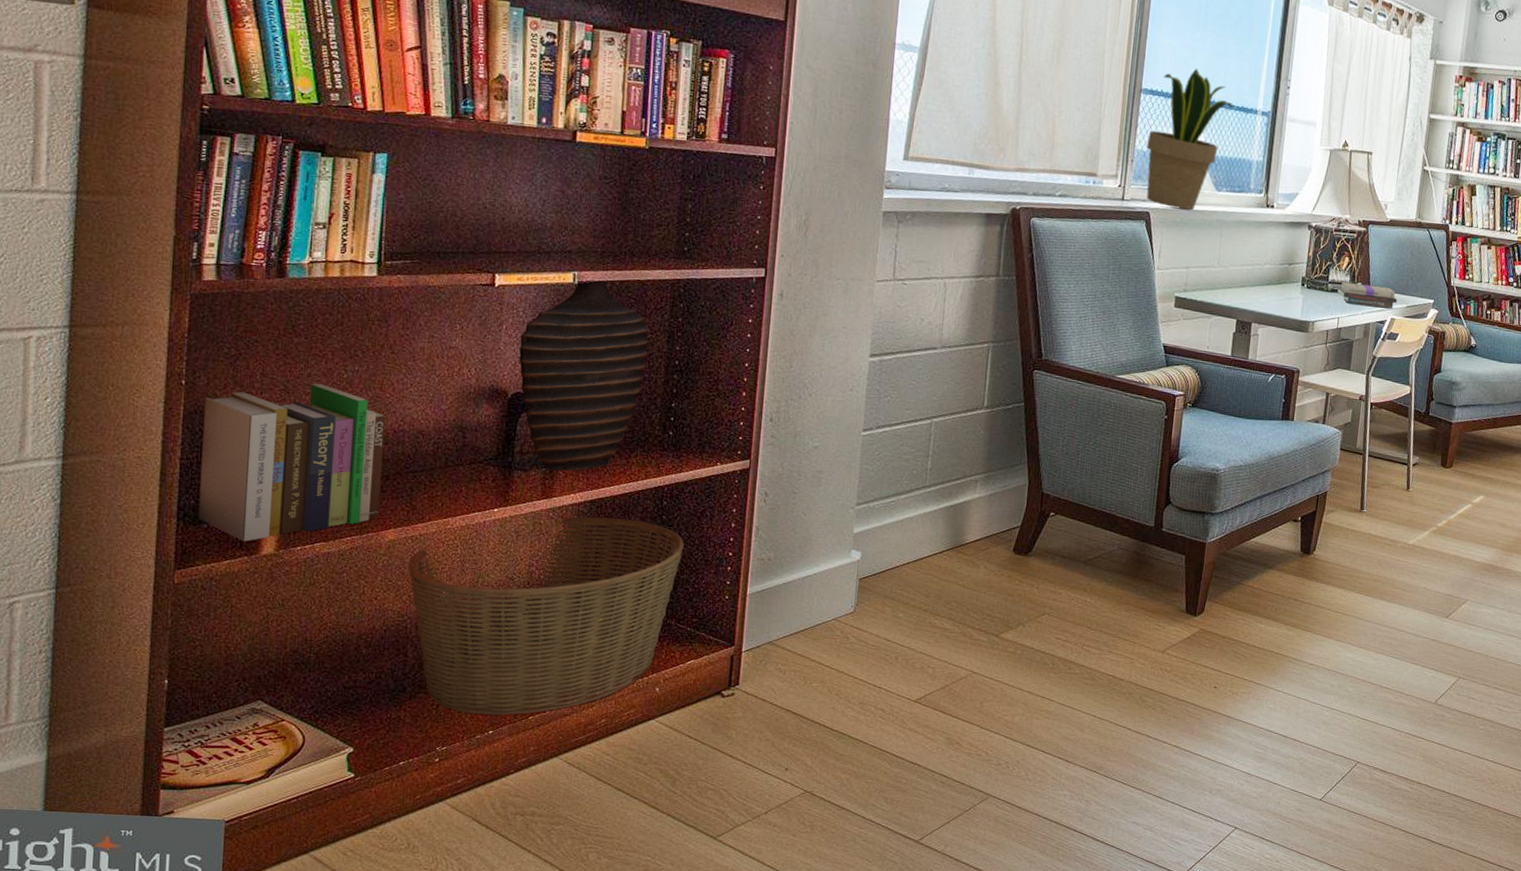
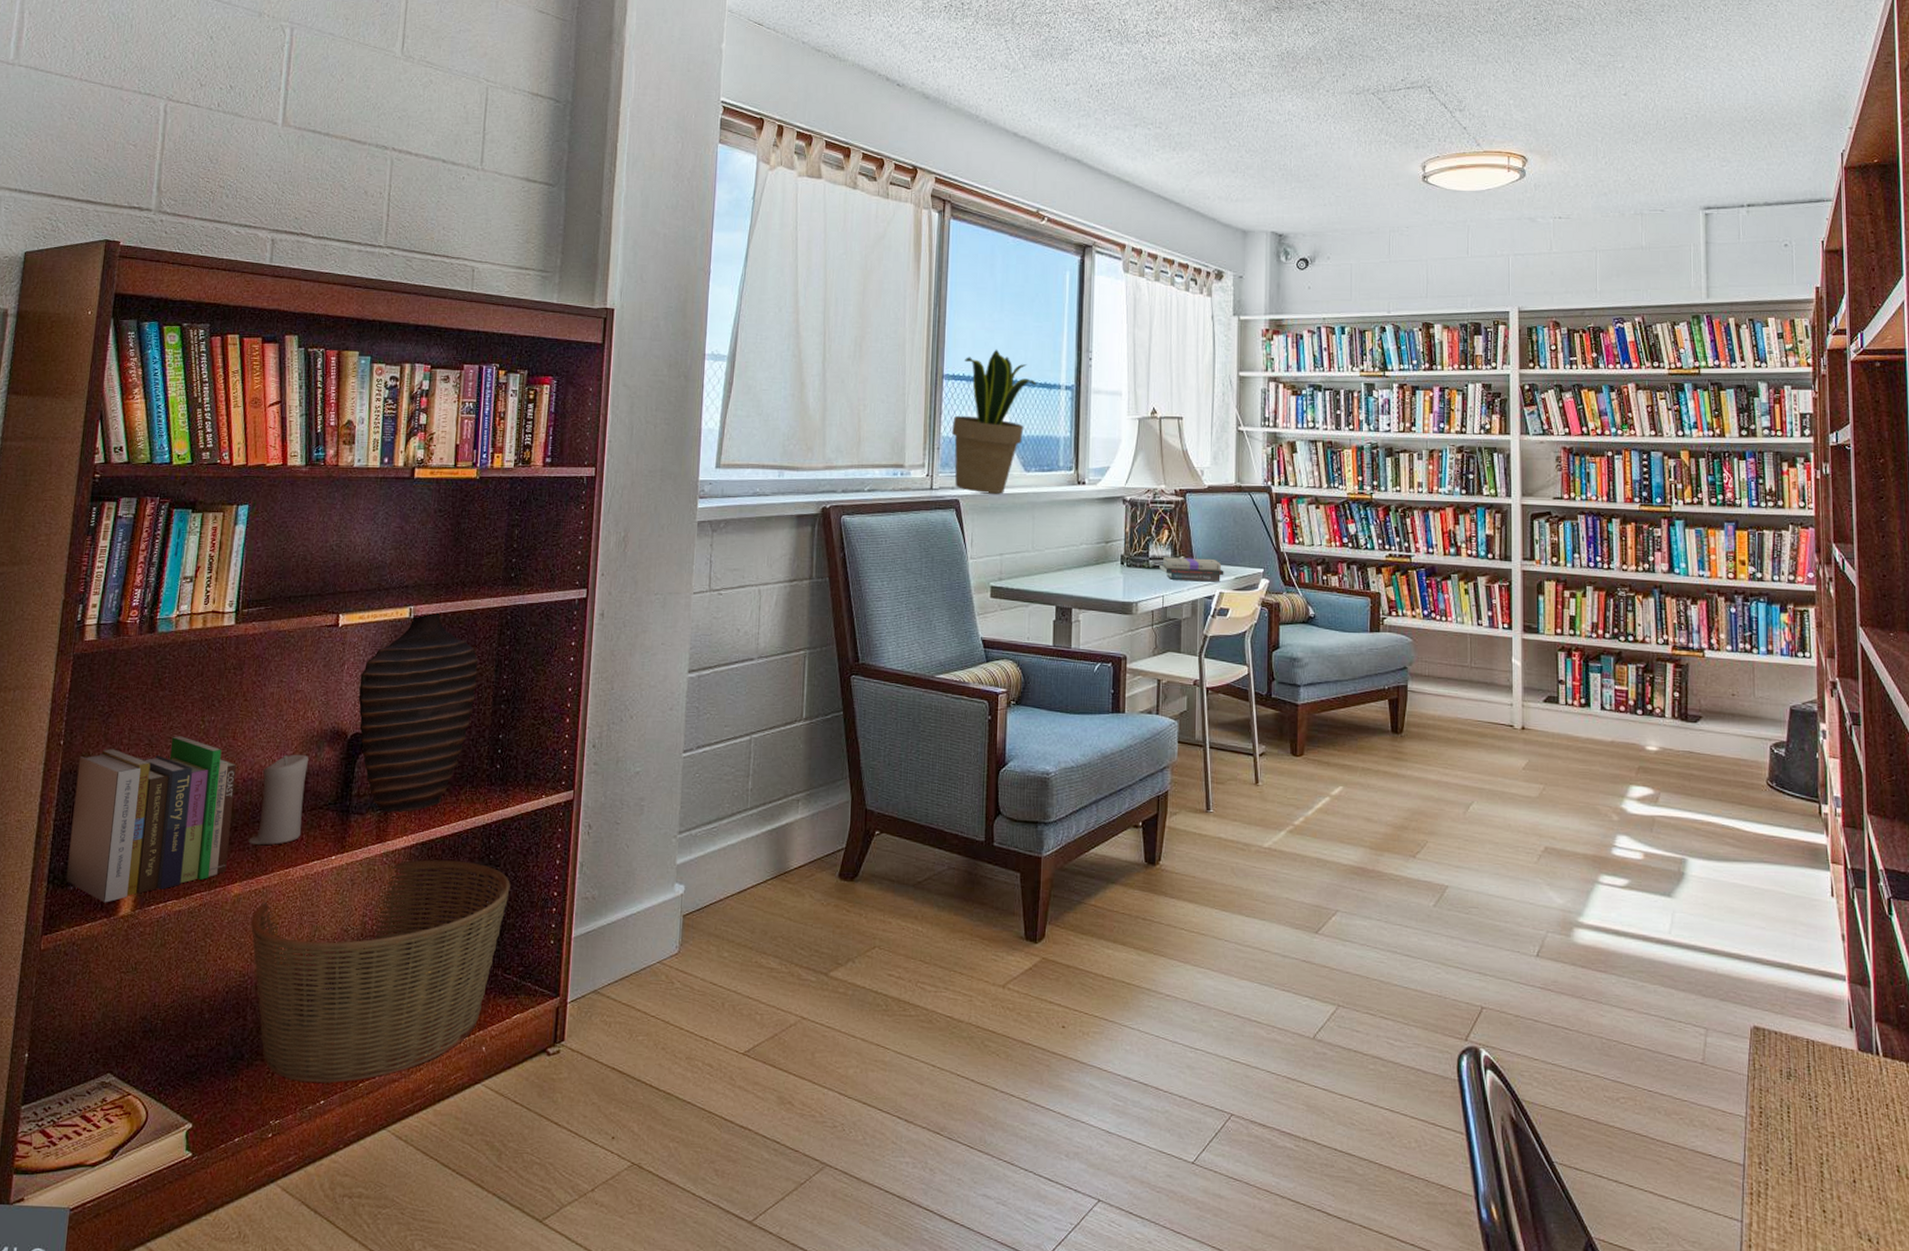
candle: none [402,409,467,495] -> present [248,754,309,845]

